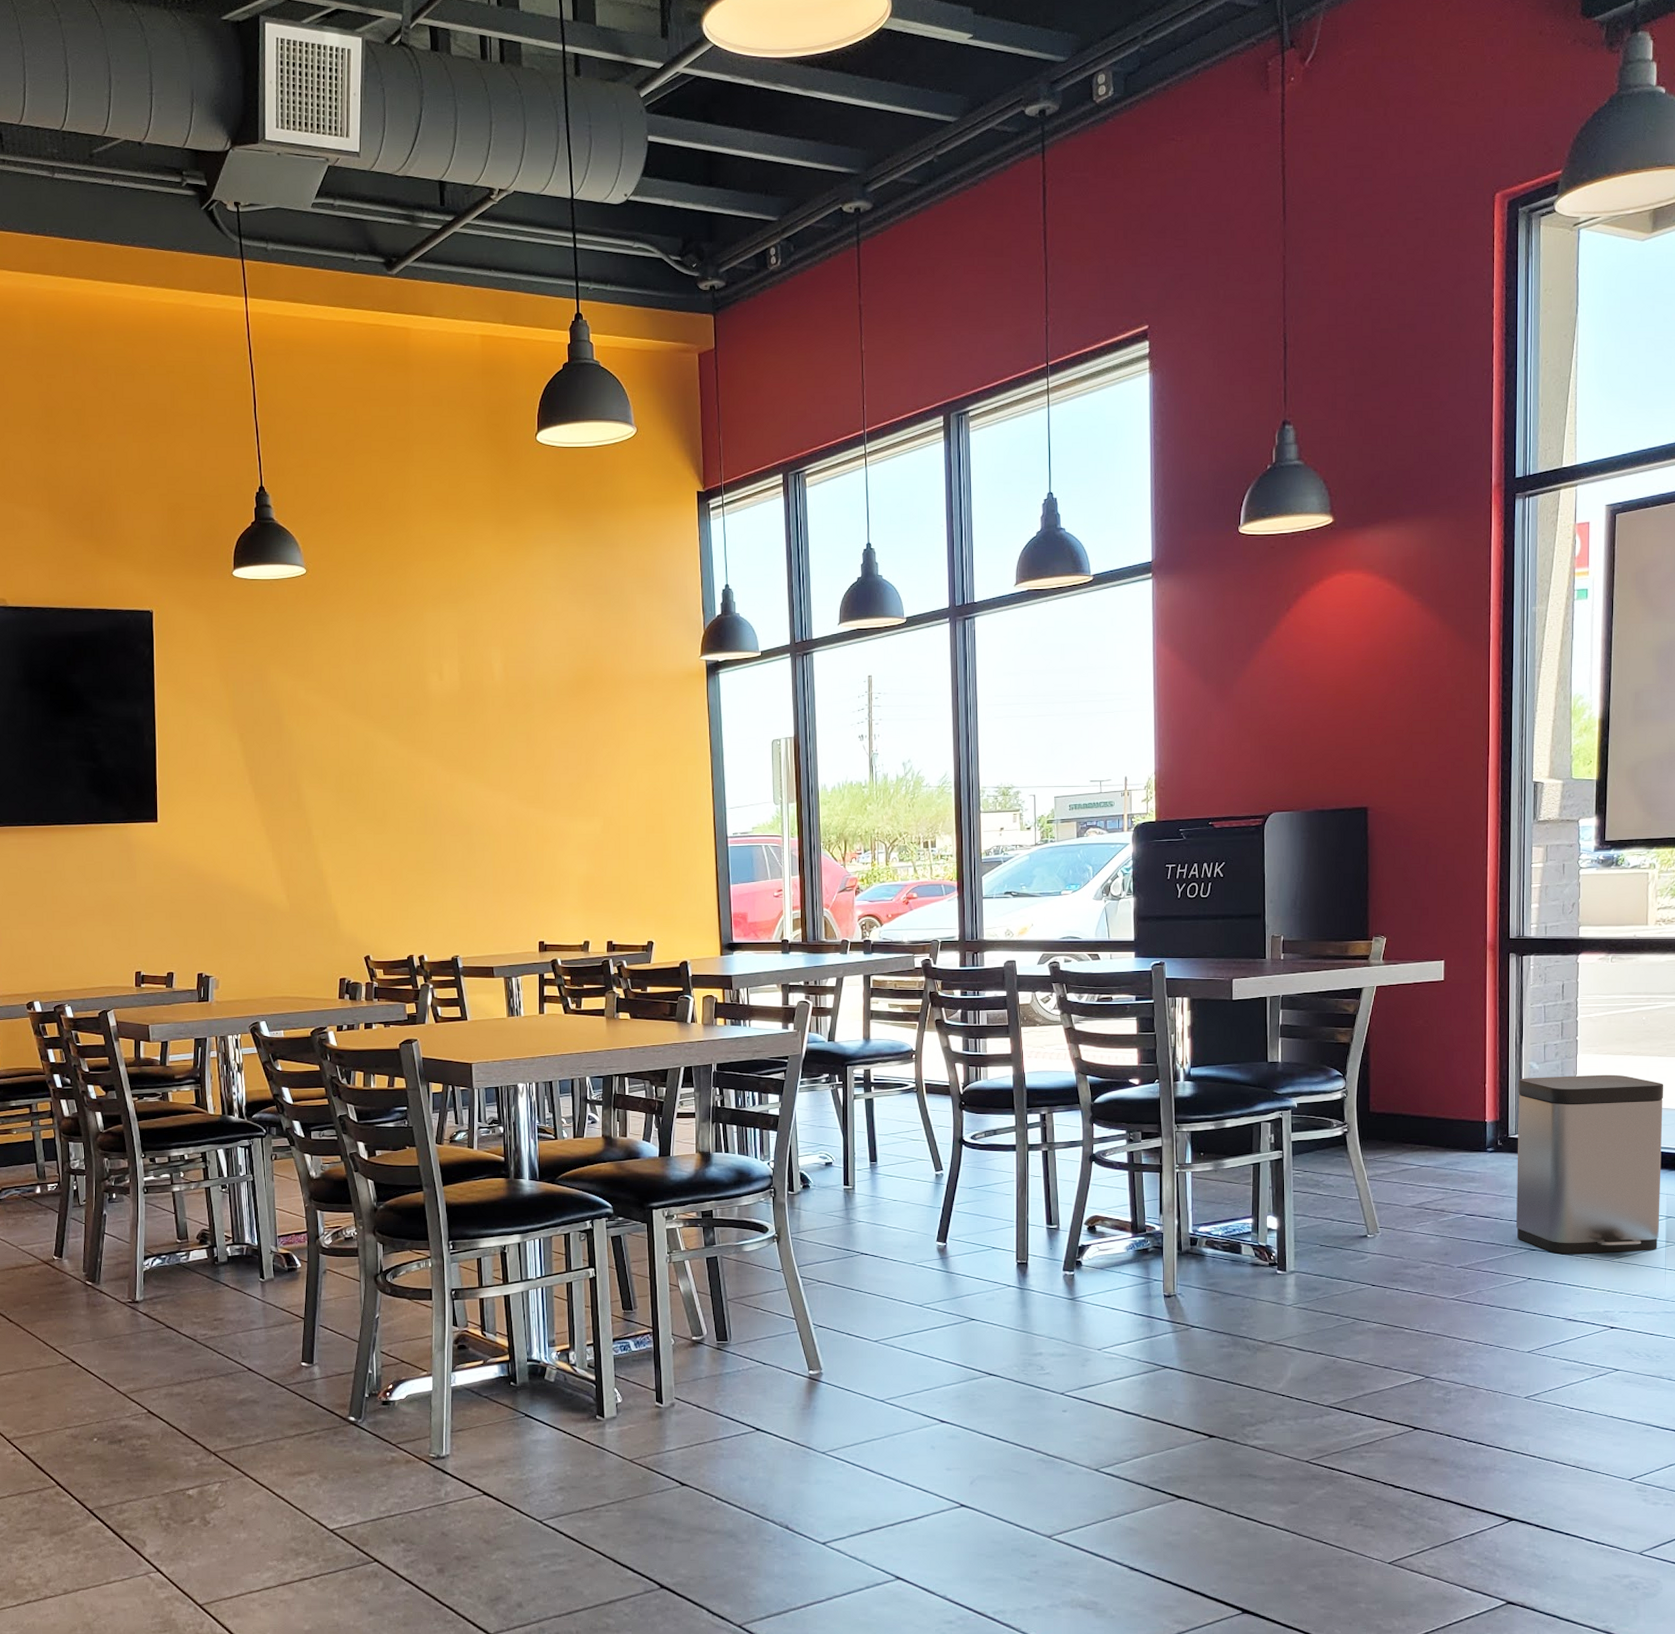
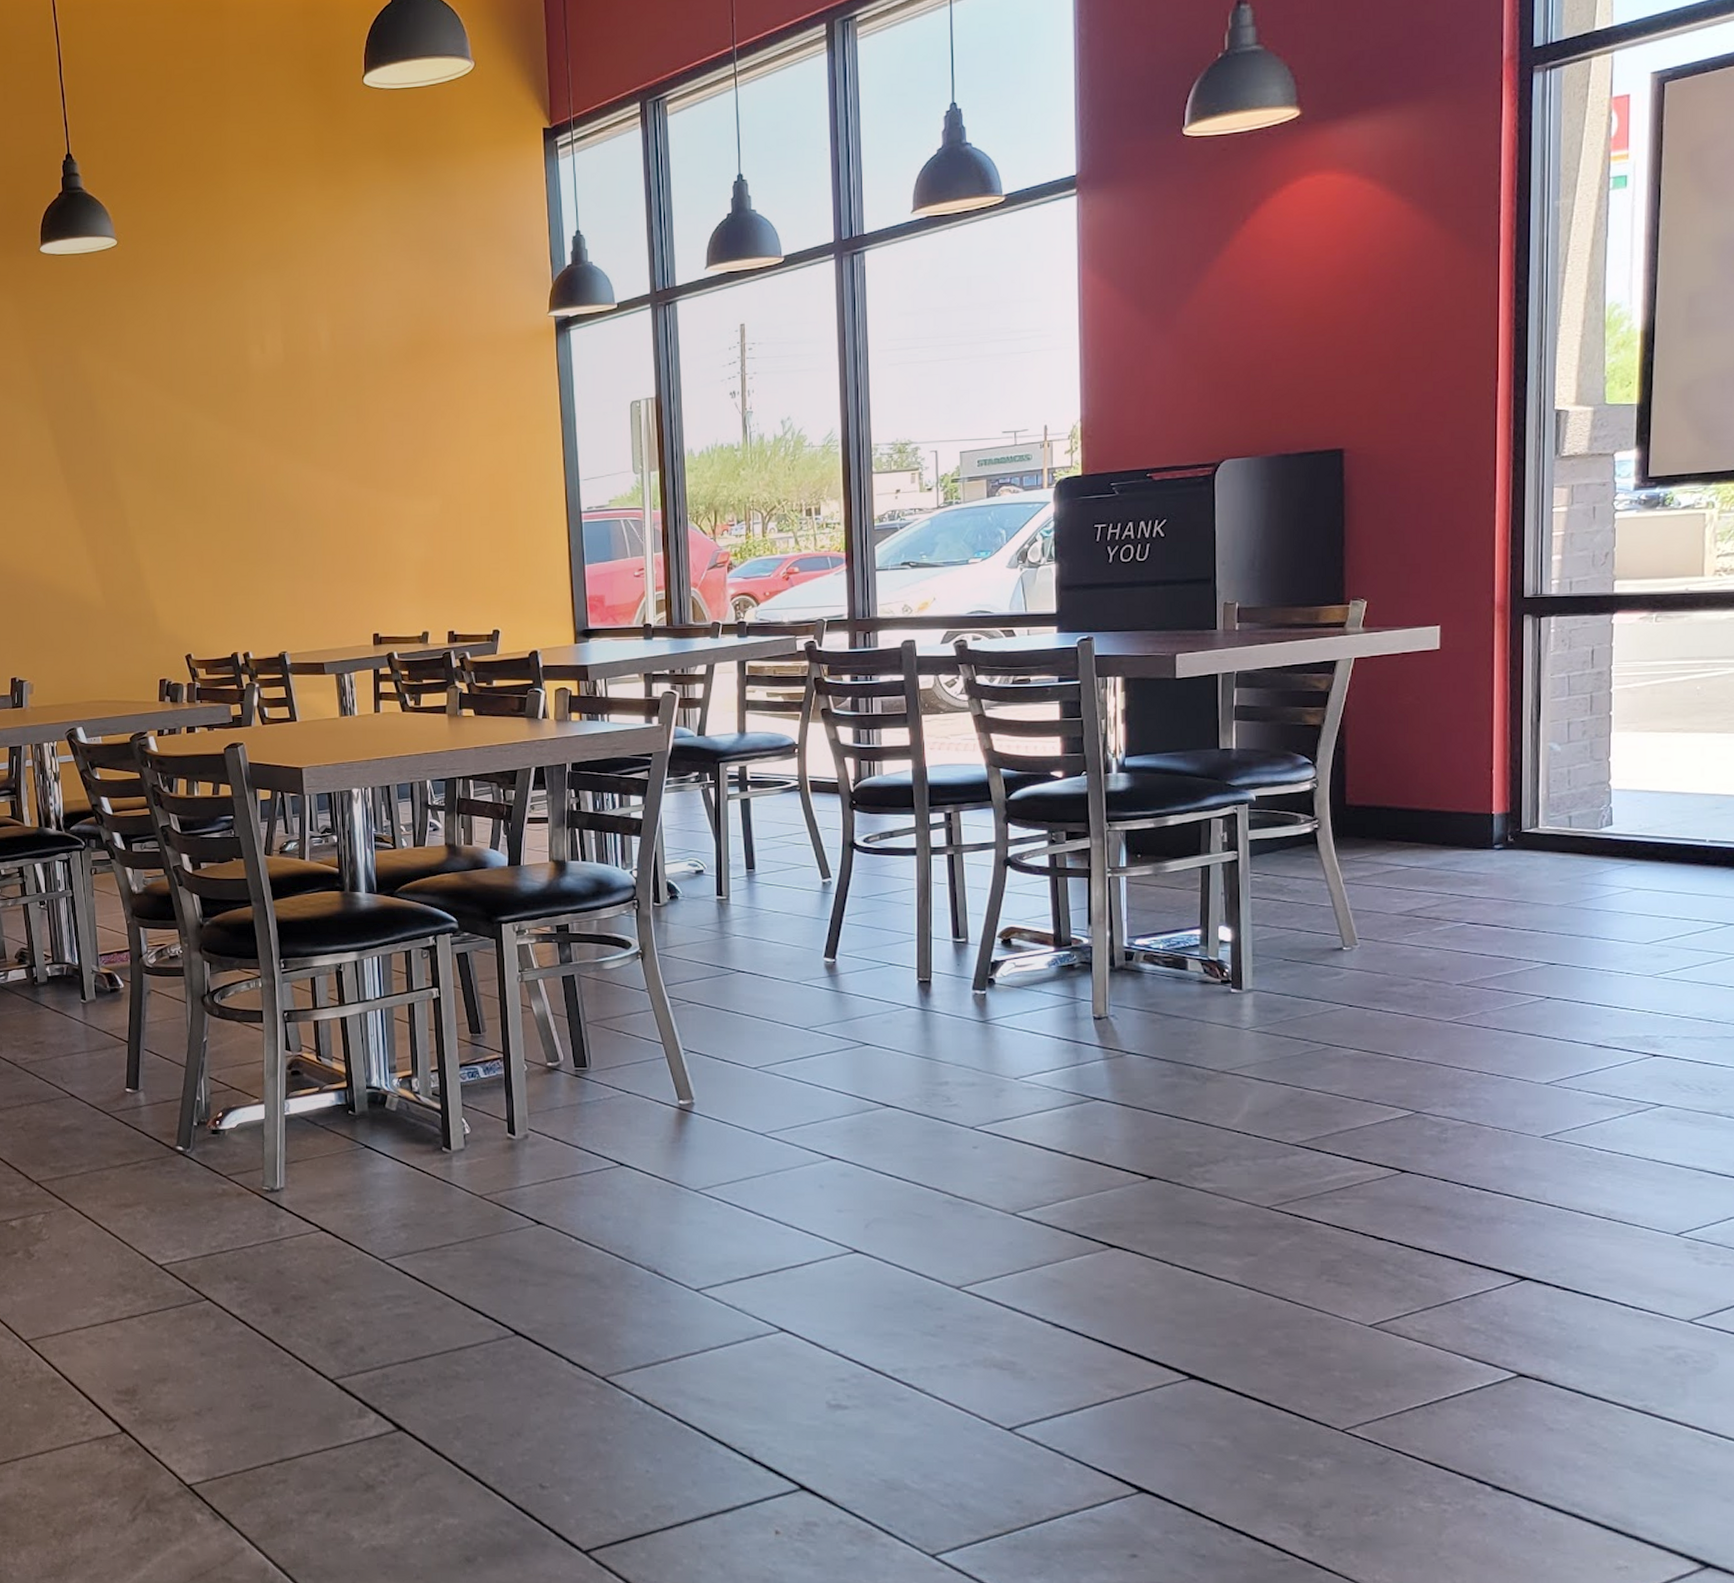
pedal bin: present [1516,1074,1664,1255] -> none [1531,755,1724,969]

